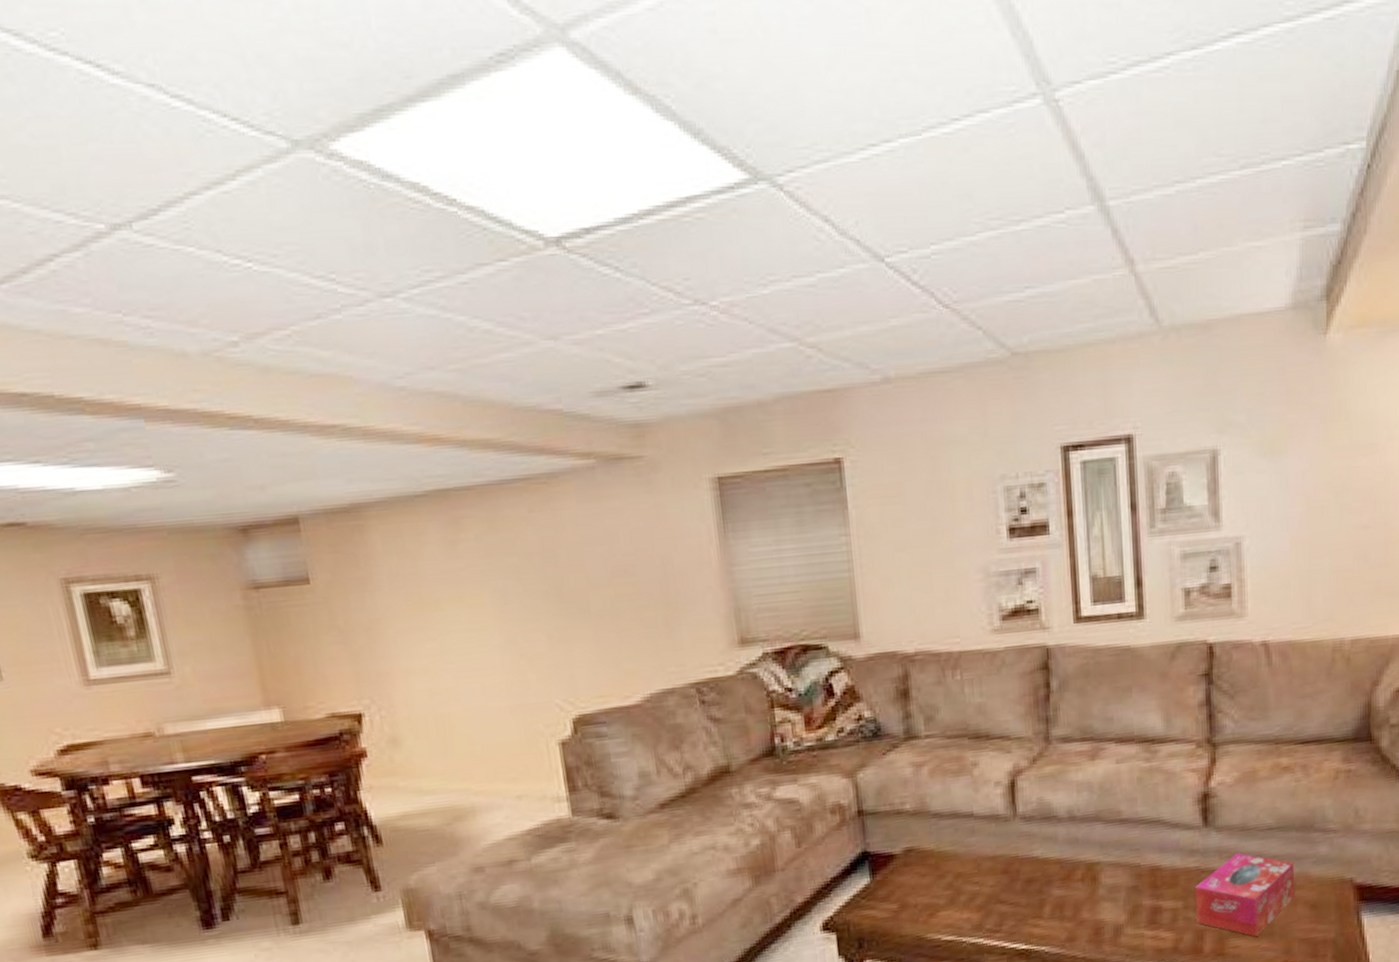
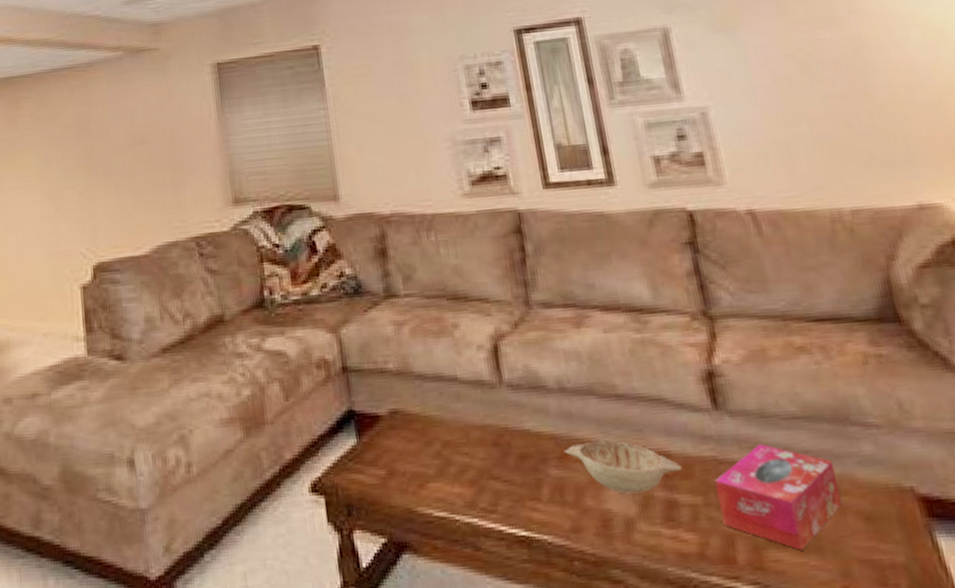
decorative bowl: none [1067,860,1169,905] -> present [564,440,682,494]

